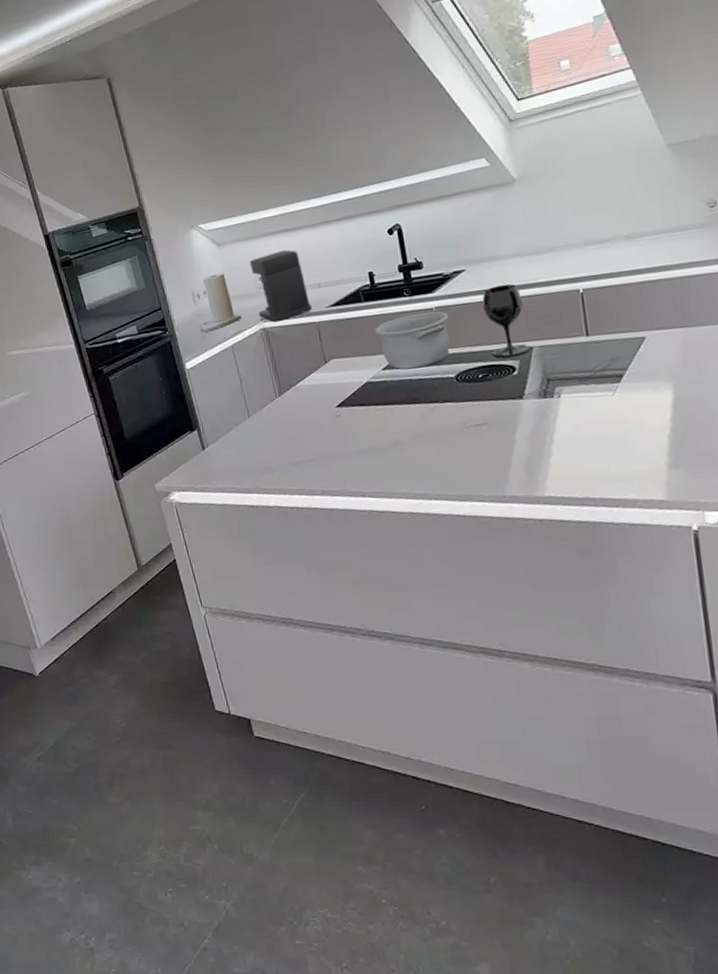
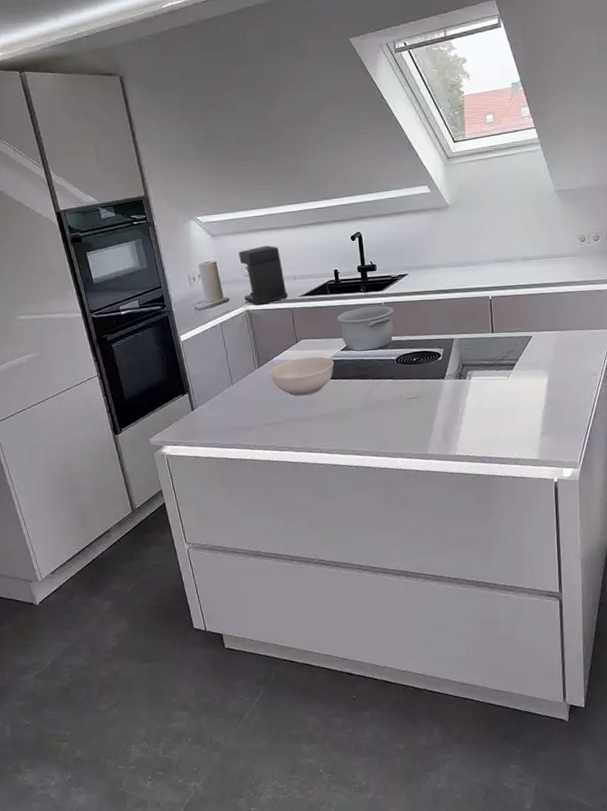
bowl: none [293,378,375,428] -> present [269,356,334,396]
wine glass: present [482,283,530,358] -> none [419,288,452,346]

